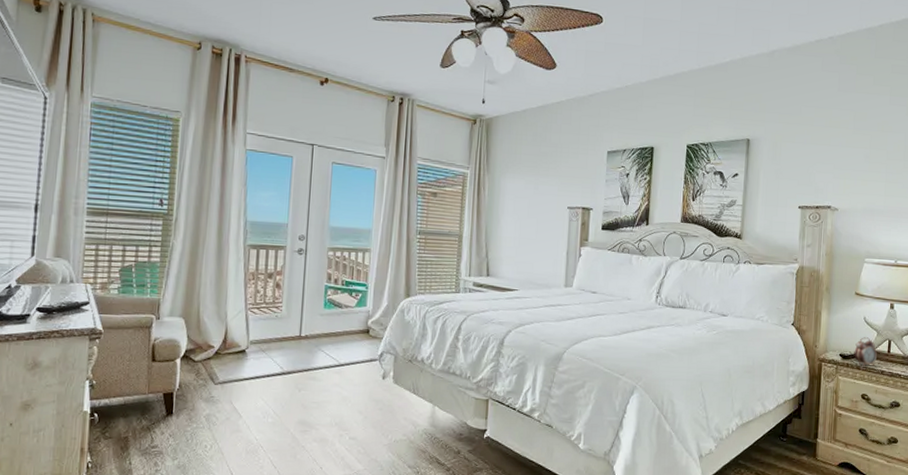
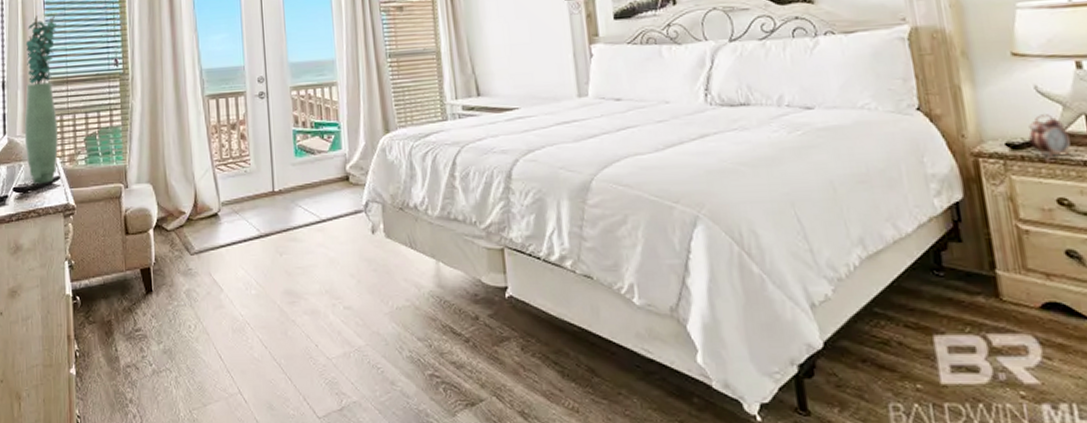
vase: none [54,146,102,308] -> present [24,15,58,185]

